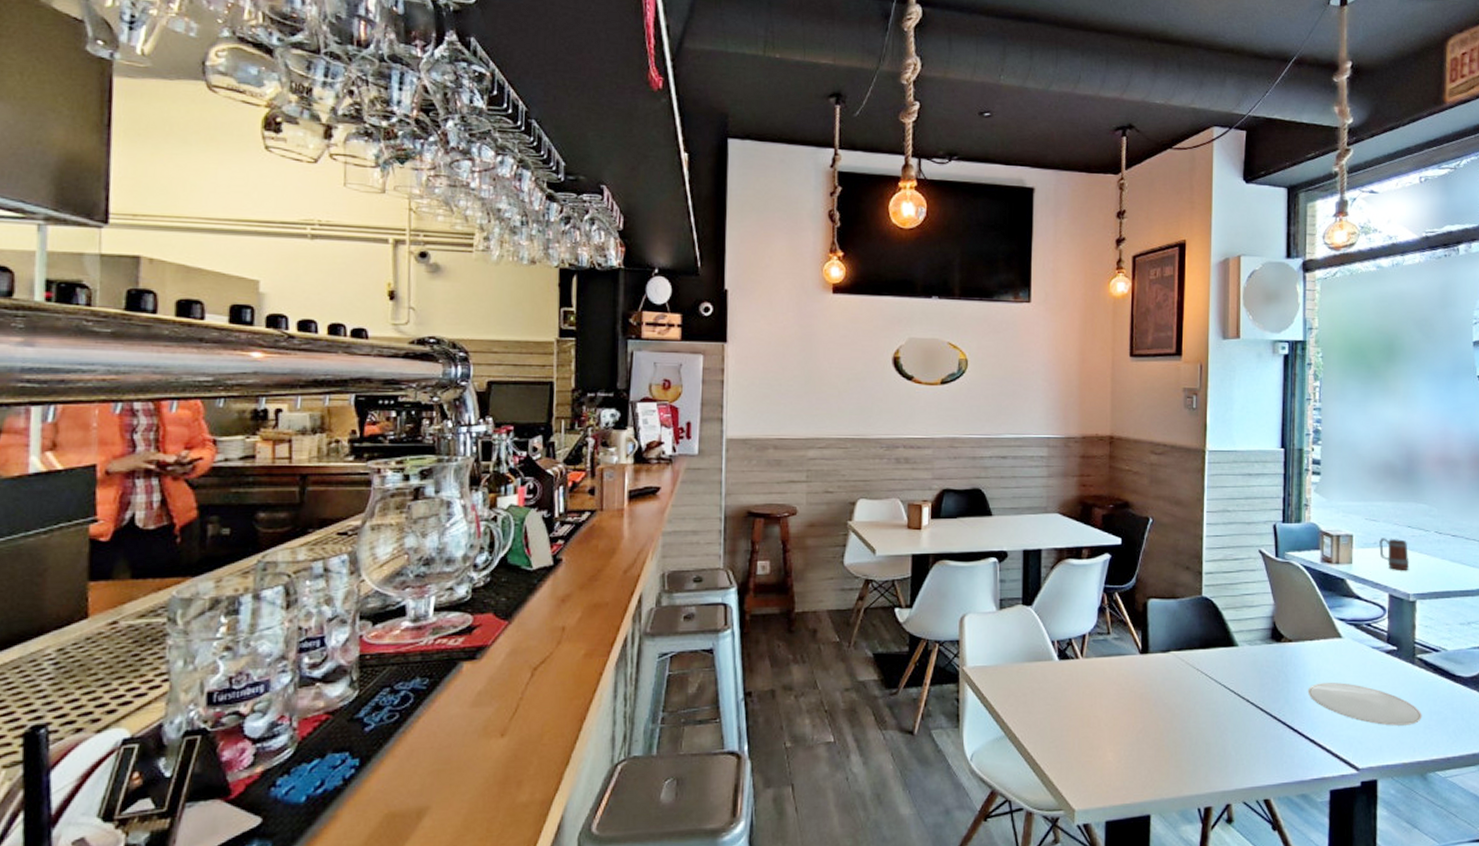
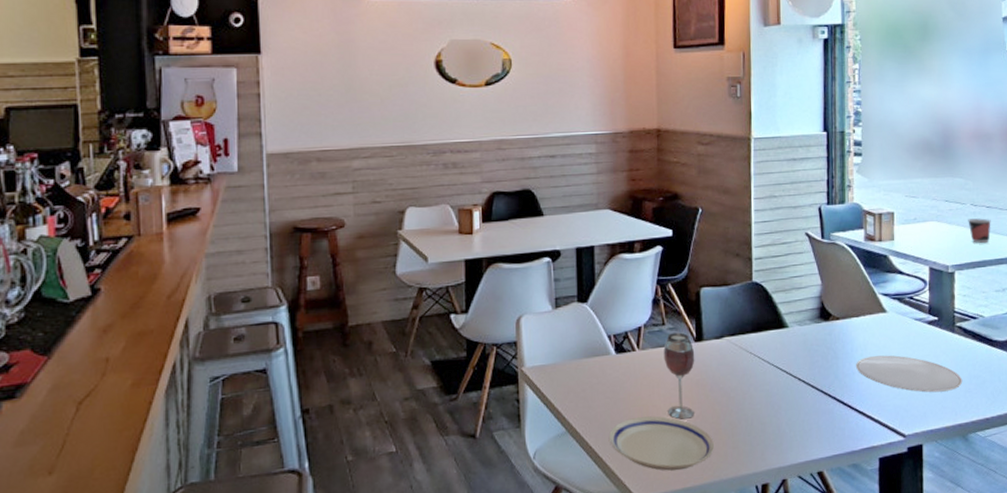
plate: none [1049,727,1156,785] -> present [609,416,714,471]
wineglass: none [1107,643,1140,733] -> present [663,332,695,419]
beer mug: present [1379,538,1410,571] -> none [919,213,948,244]
cup: none [1431,547,1457,572] -> present [968,218,991,243]

